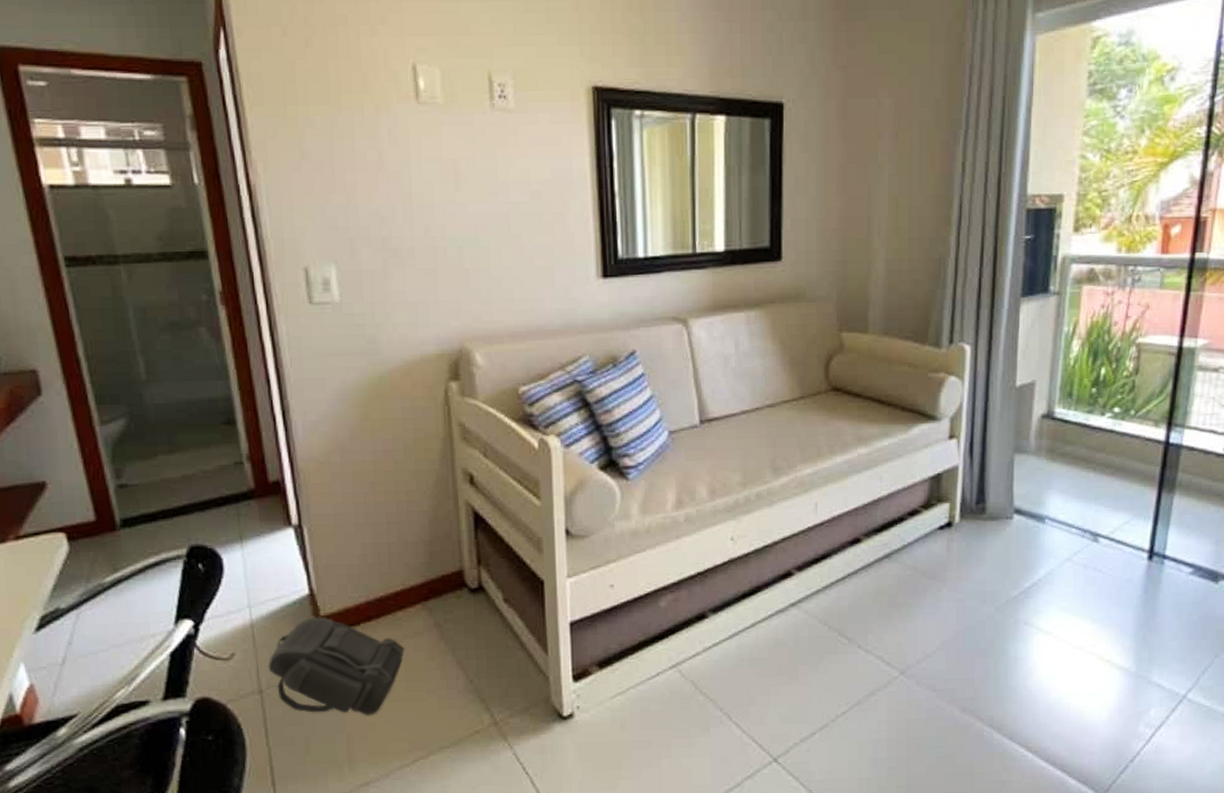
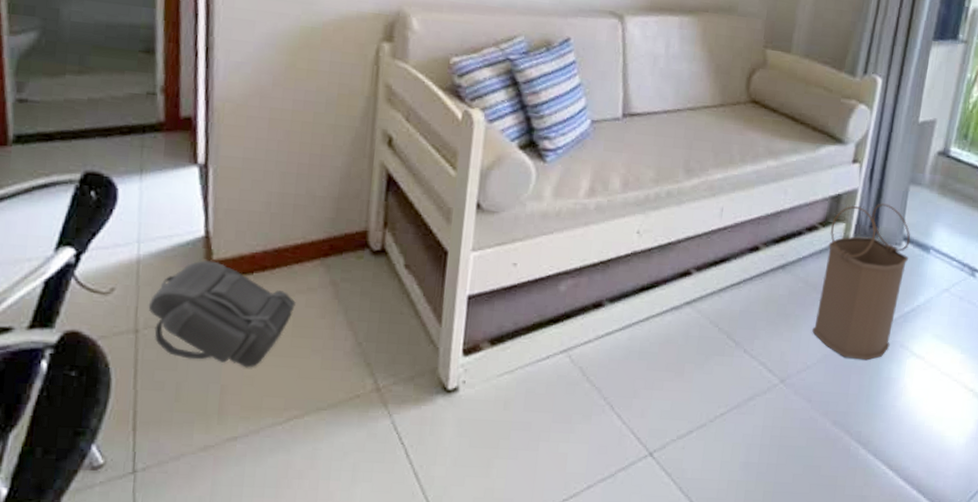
basket: none [928,477,1023,643] -> present [812,203,911,361]

